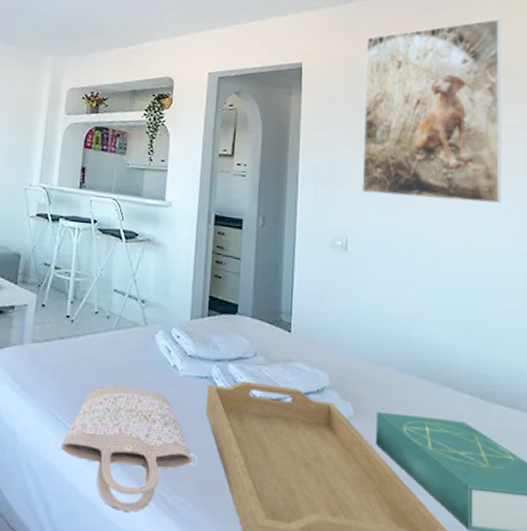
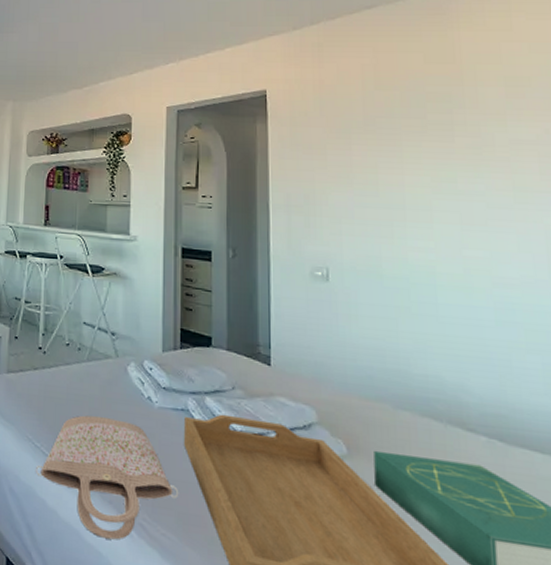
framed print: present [362,18,502,205] -> none [337,25,512,228]

